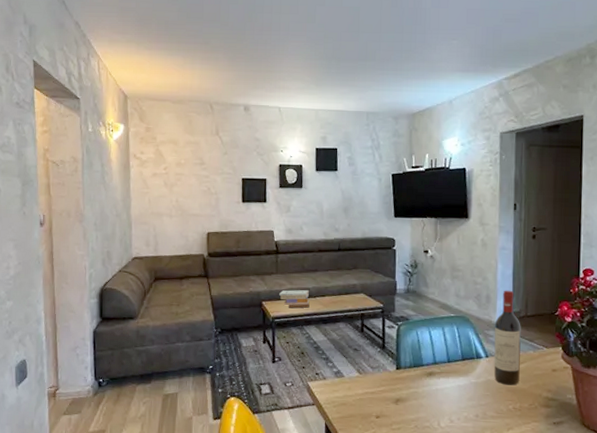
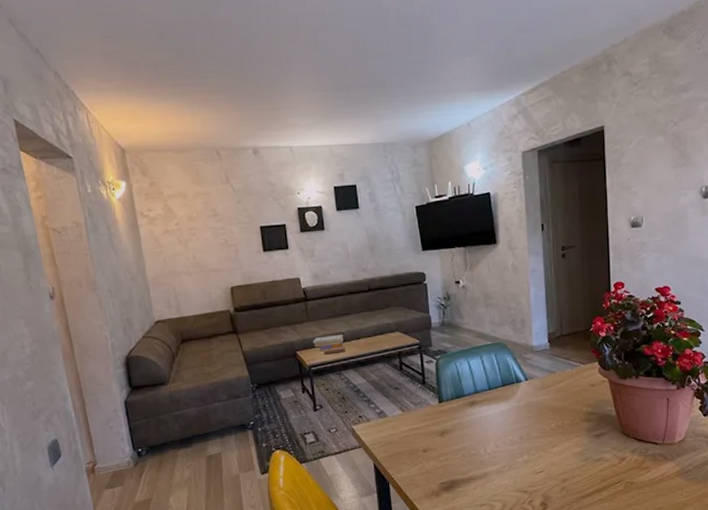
wine bottle: present [493,290,521,386] -> none [532,312,560,405]

